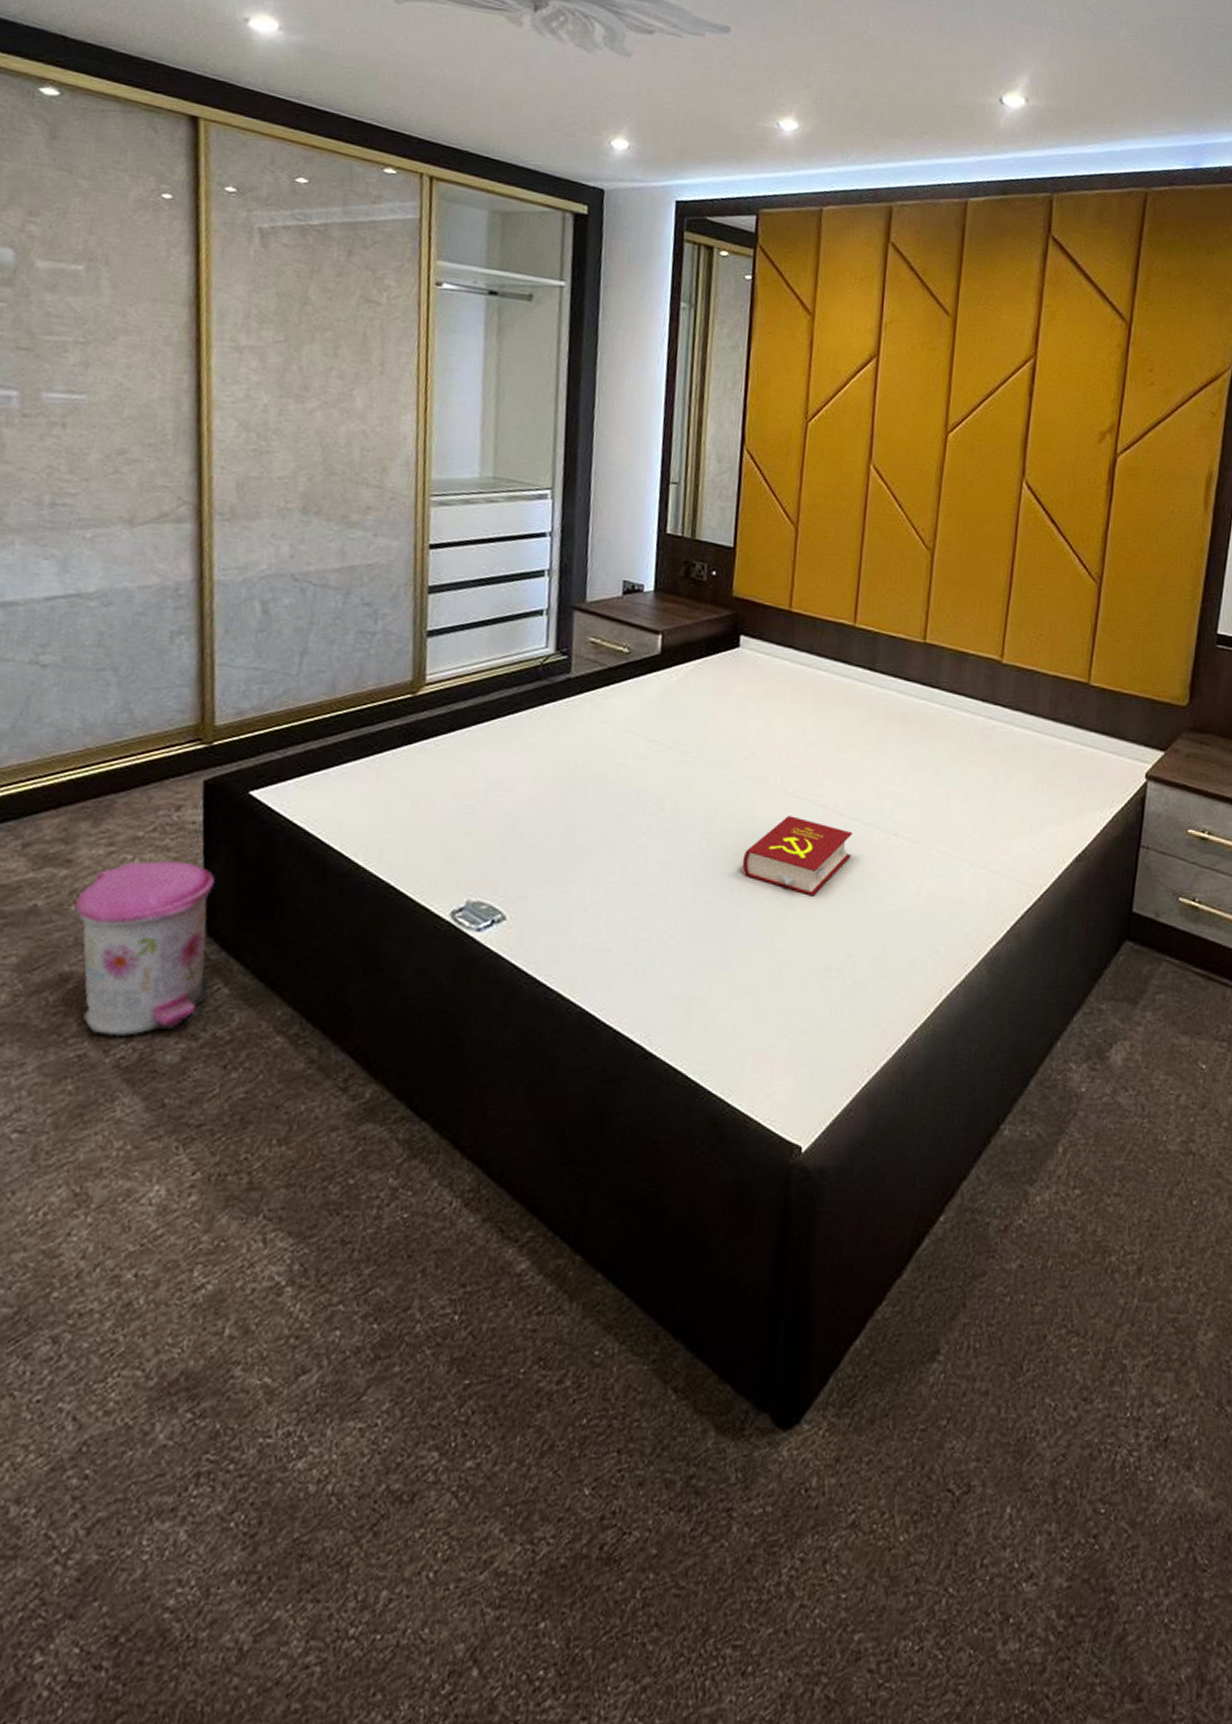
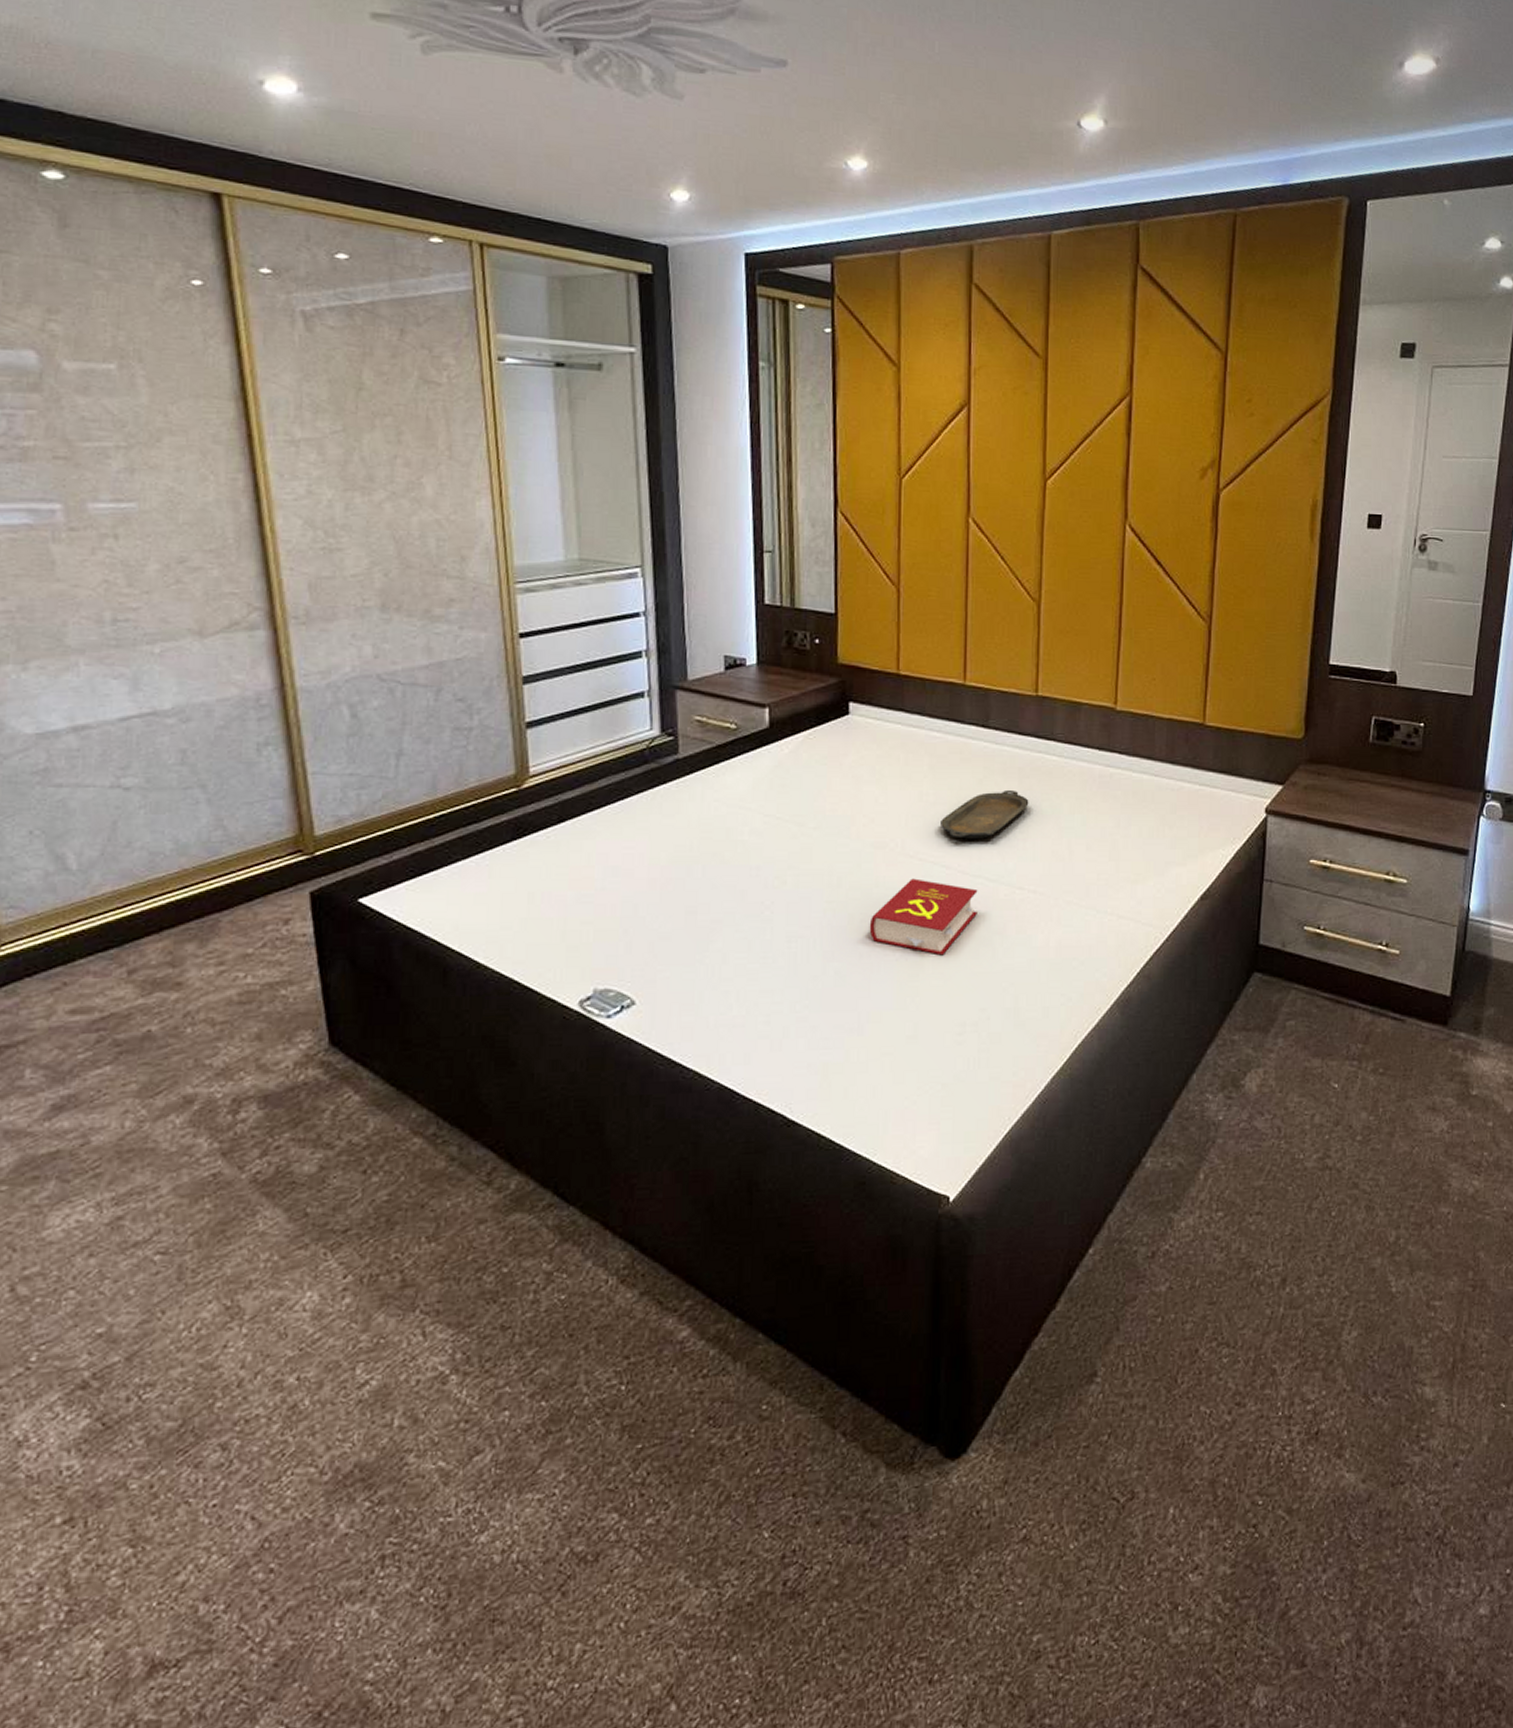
trash can: present [75,860,216,1036] -> none [191,974,338,1152]
serving tray: none [821,734,910,781] -> present [941,789,1029,839]

